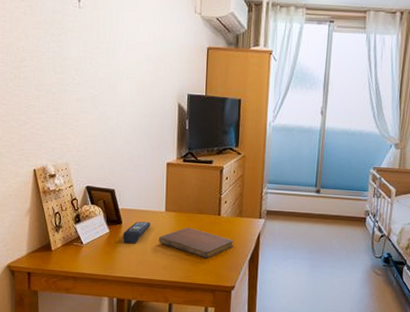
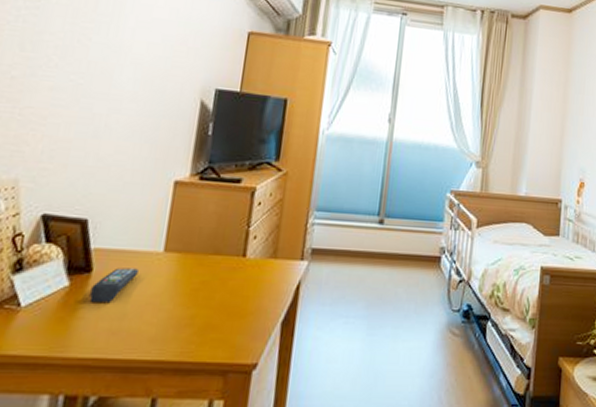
notebook: present [159,228,233,259] -> none [148,276,262,323]

